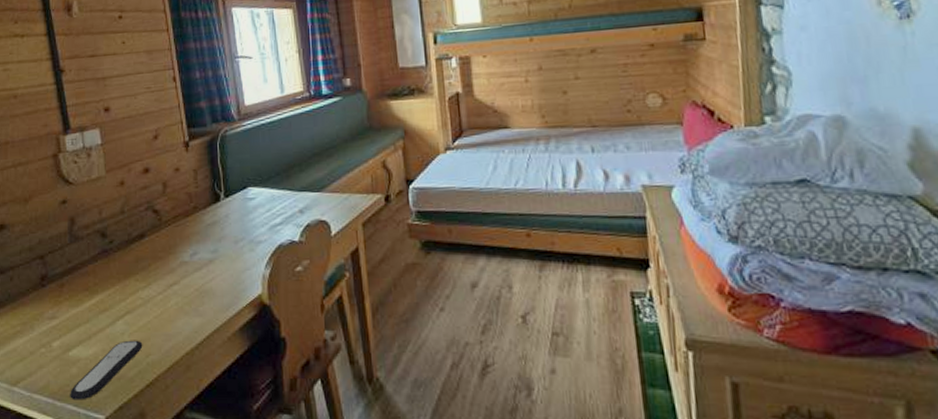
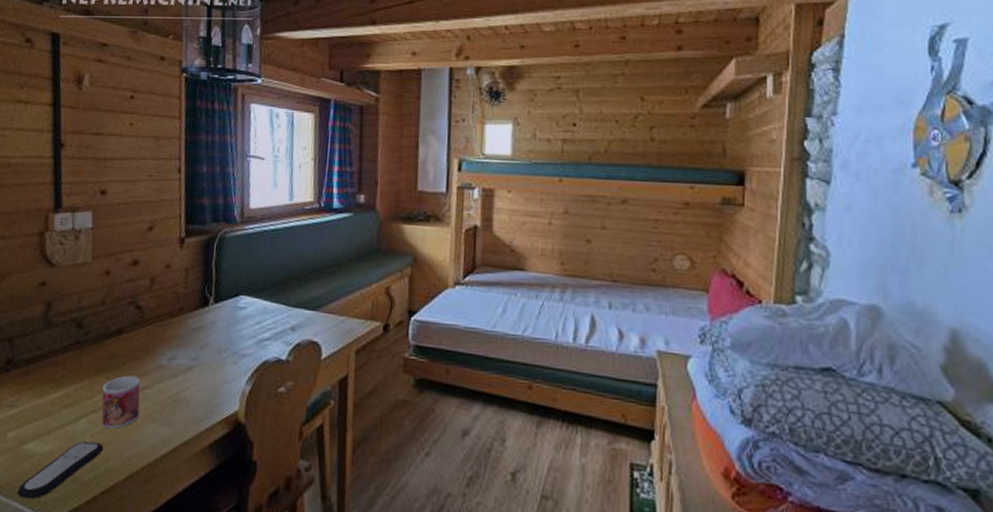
mug: none [133,275,171,327] -> present [101,375,141,429]

